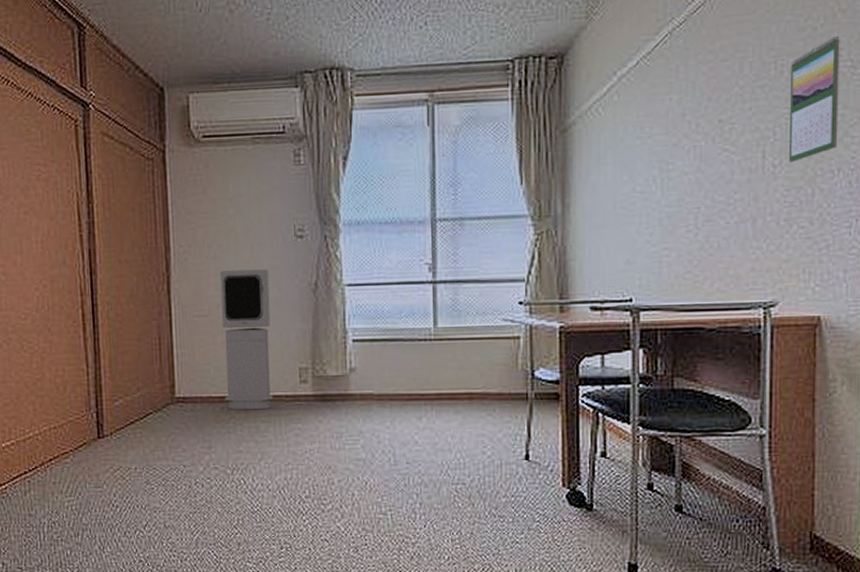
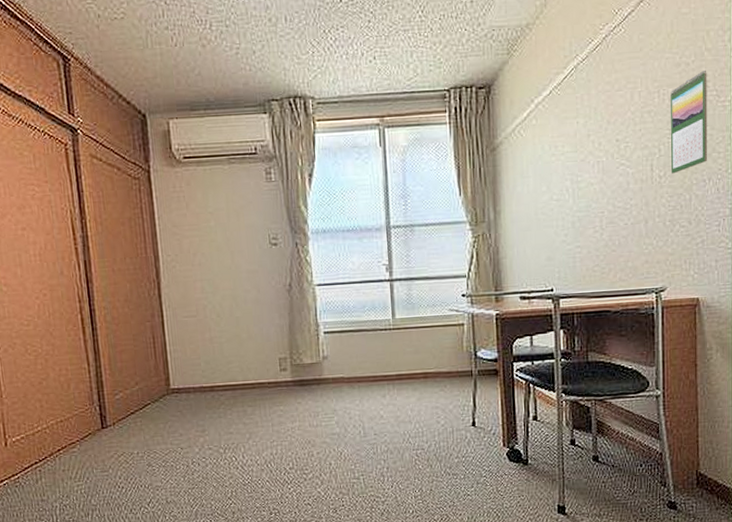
air purifier: present [220,269,273,410] -> none [205,273,258,397]

